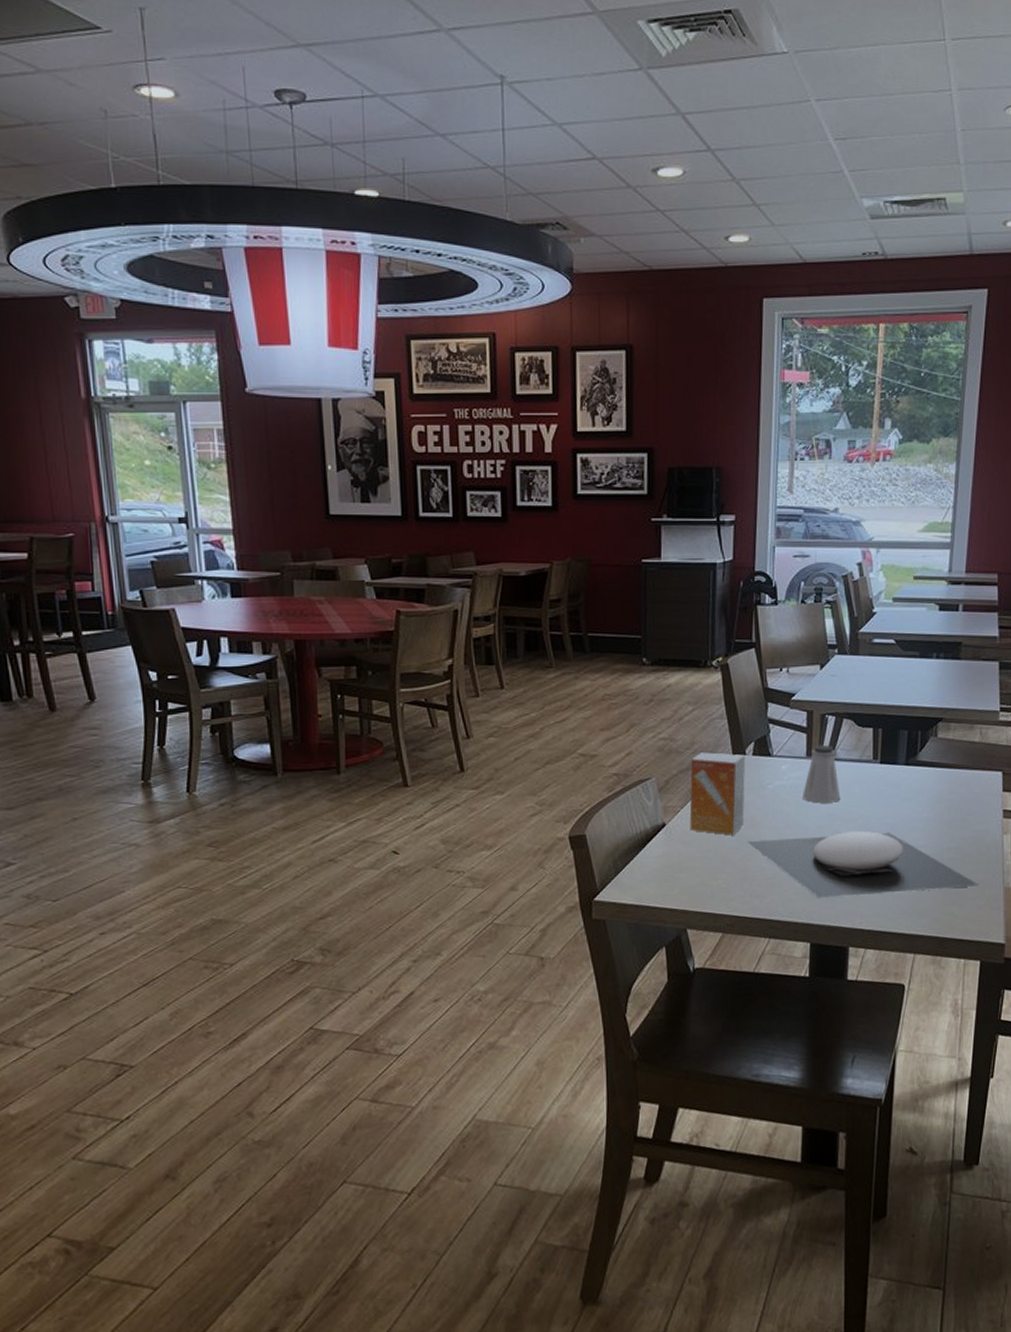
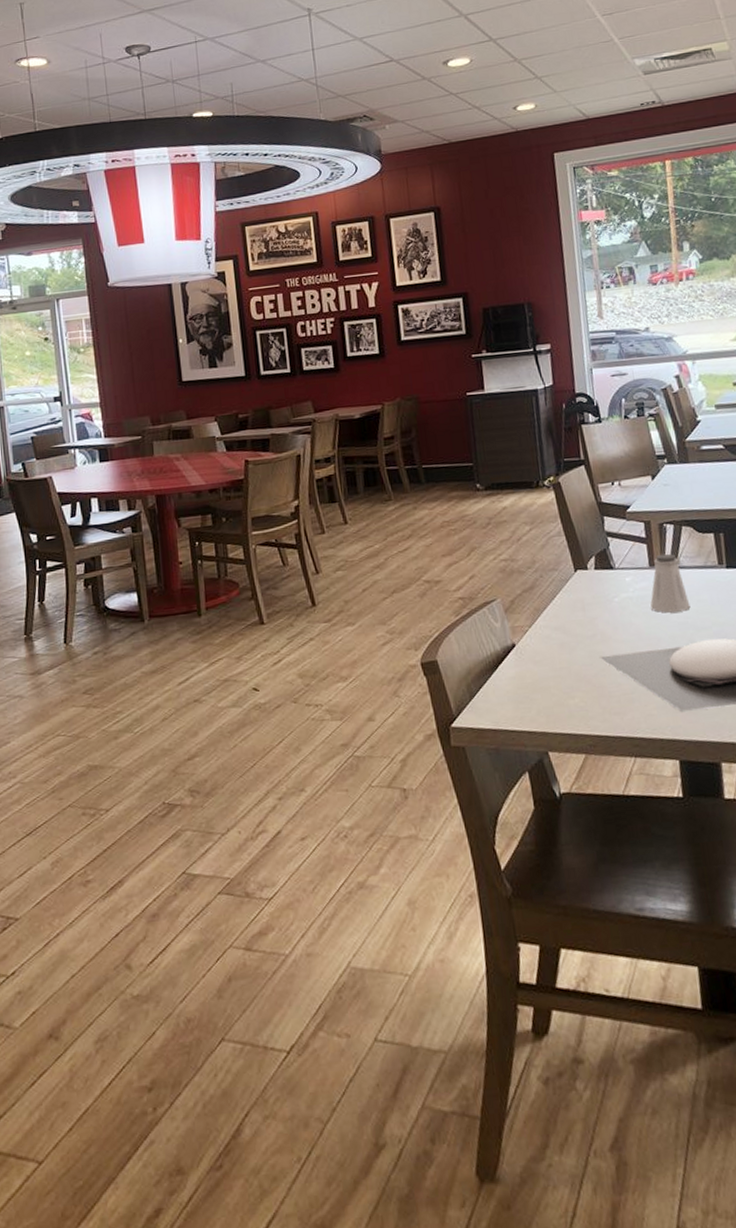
small box: present [689,752,746,836] -> none [533,569,594,652]

